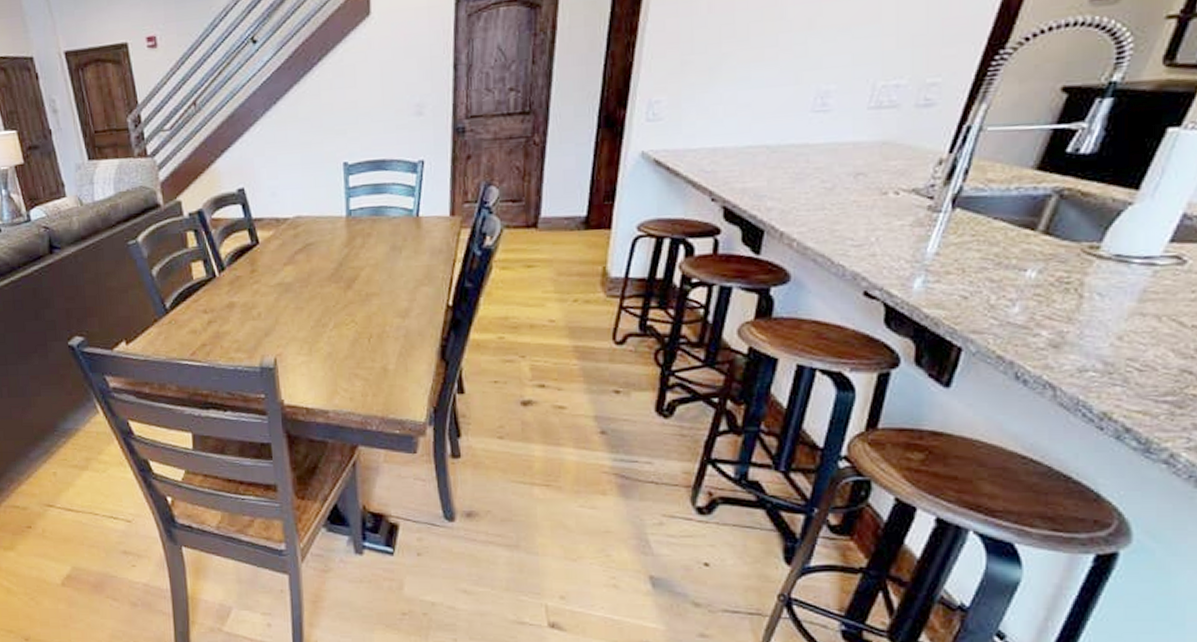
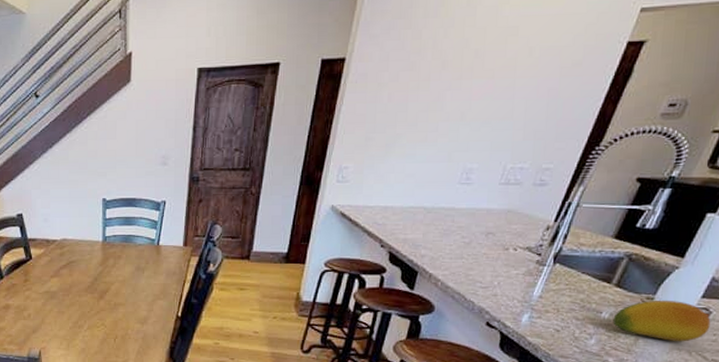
fruit: none [1043,247,1186,305] -> present [613,300,711,342]

